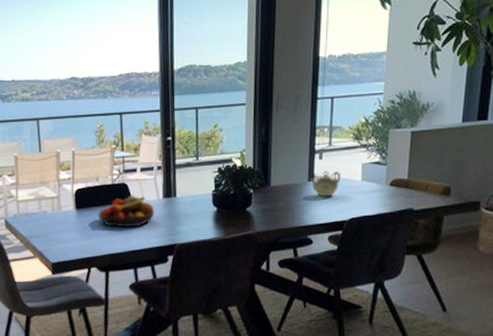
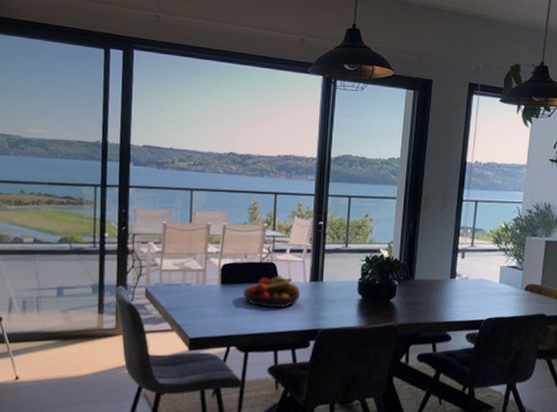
teapot: present [308,171,340,197] -> none [450,270,480,296]

